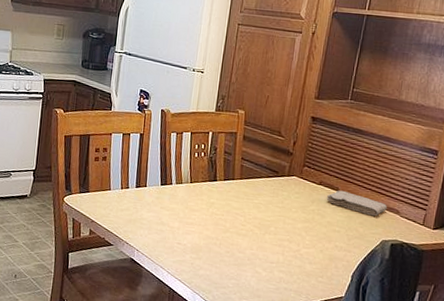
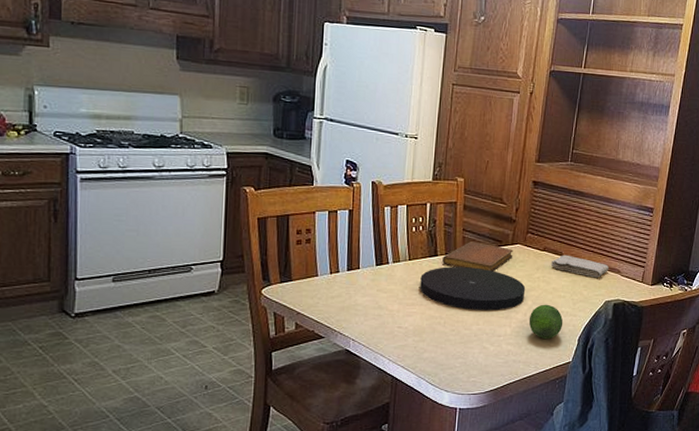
plate: none [199,191,300,238] -> present [420,267,526,311]
notebook: none [221,170,289,200] -> present [442,242,514,272]
fruit: none [301,236,337,272] -> present [528,304,563,340]

